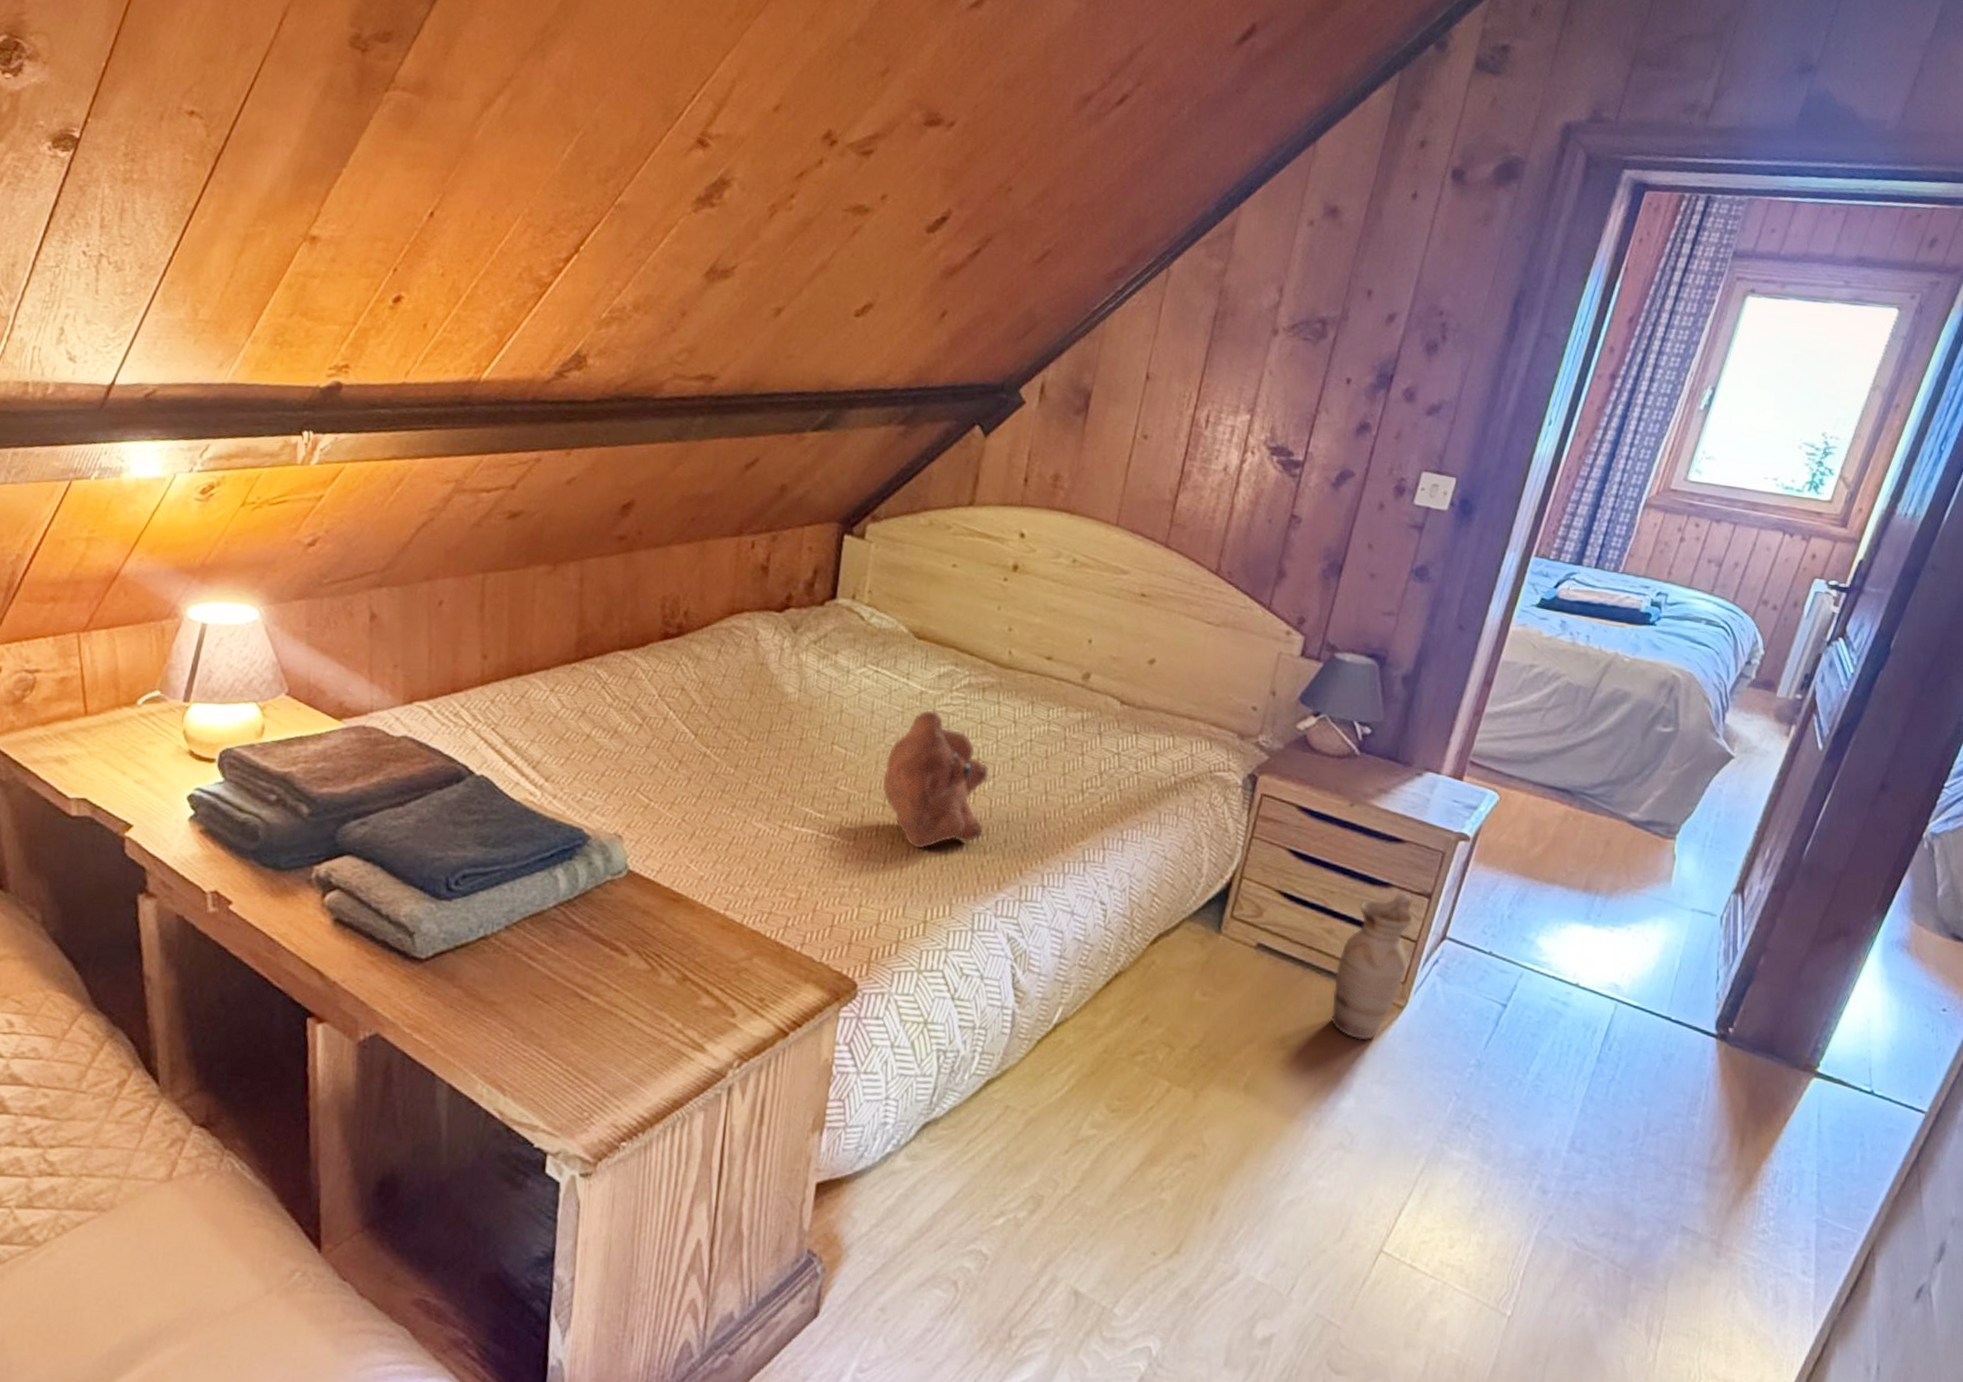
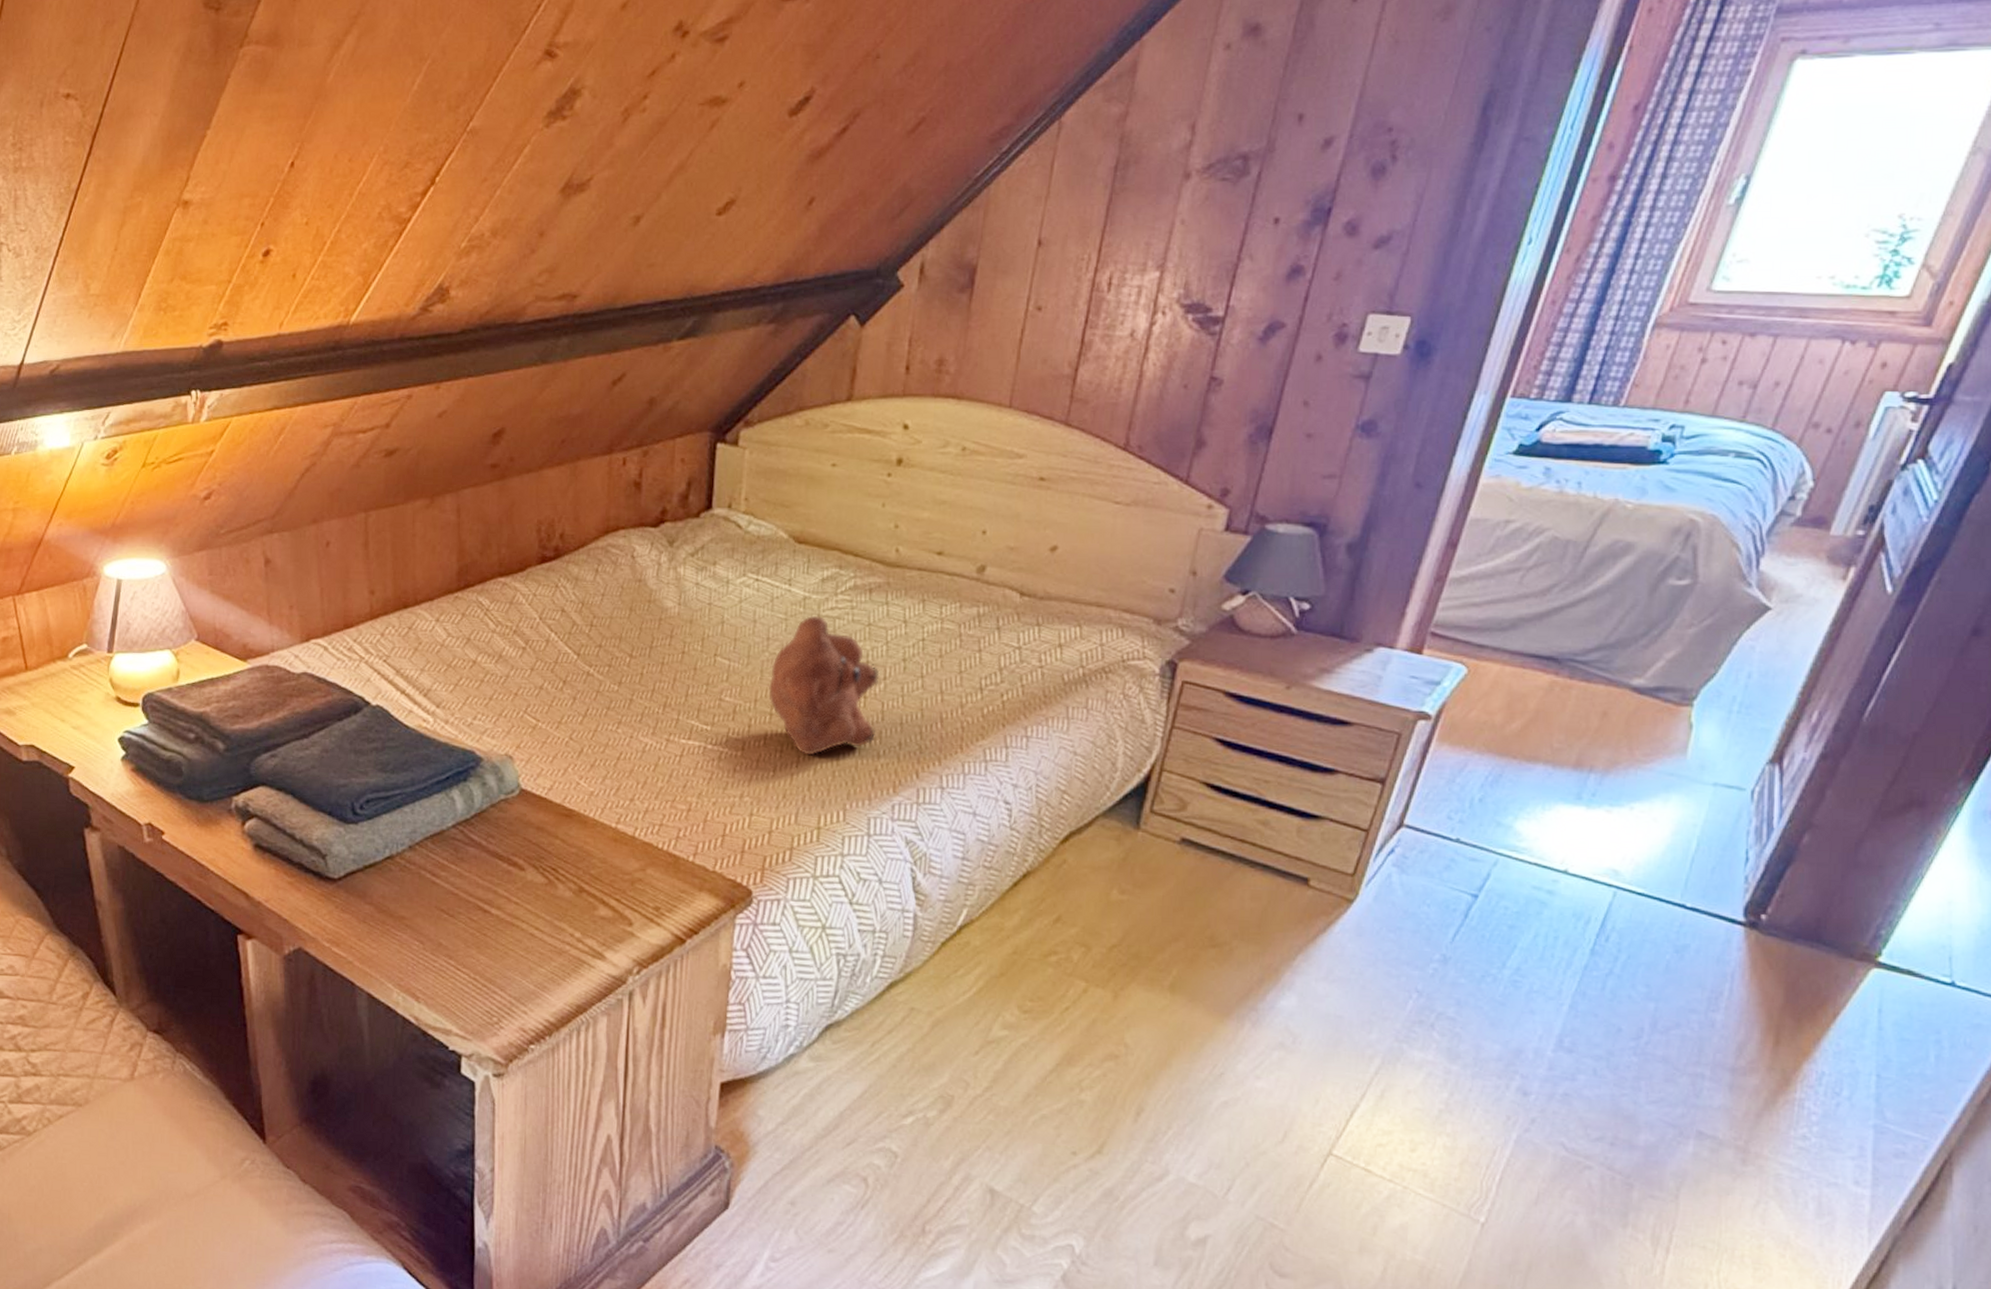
ceramic jug: present [1331,891,1415,1040] -> none [1268,777,1366,936]

